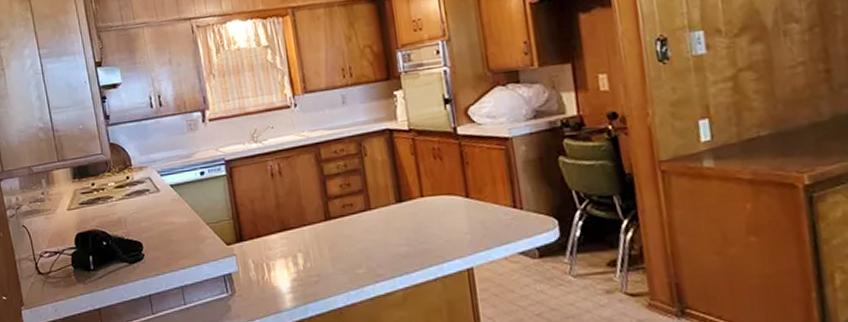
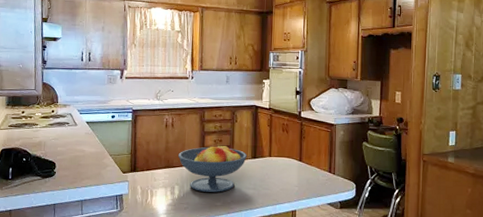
fruit bowl: none [294,189,389,258] -> present [178,144,247,192]

